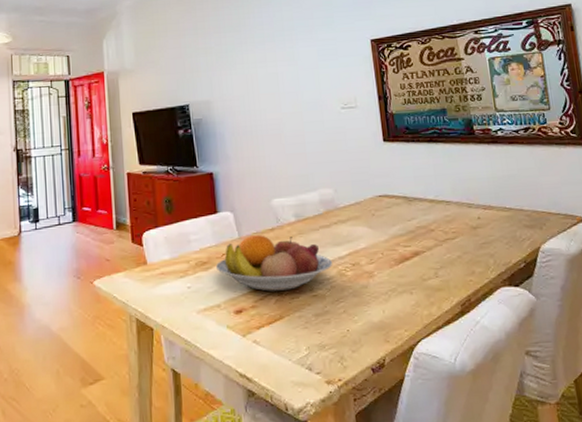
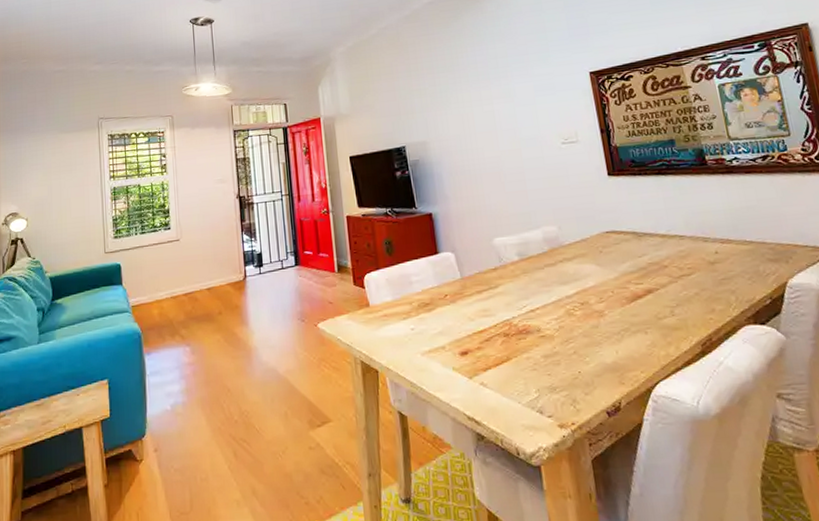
fruit bowl: present [215,235,332,291] -> none [438,275,560,332]

